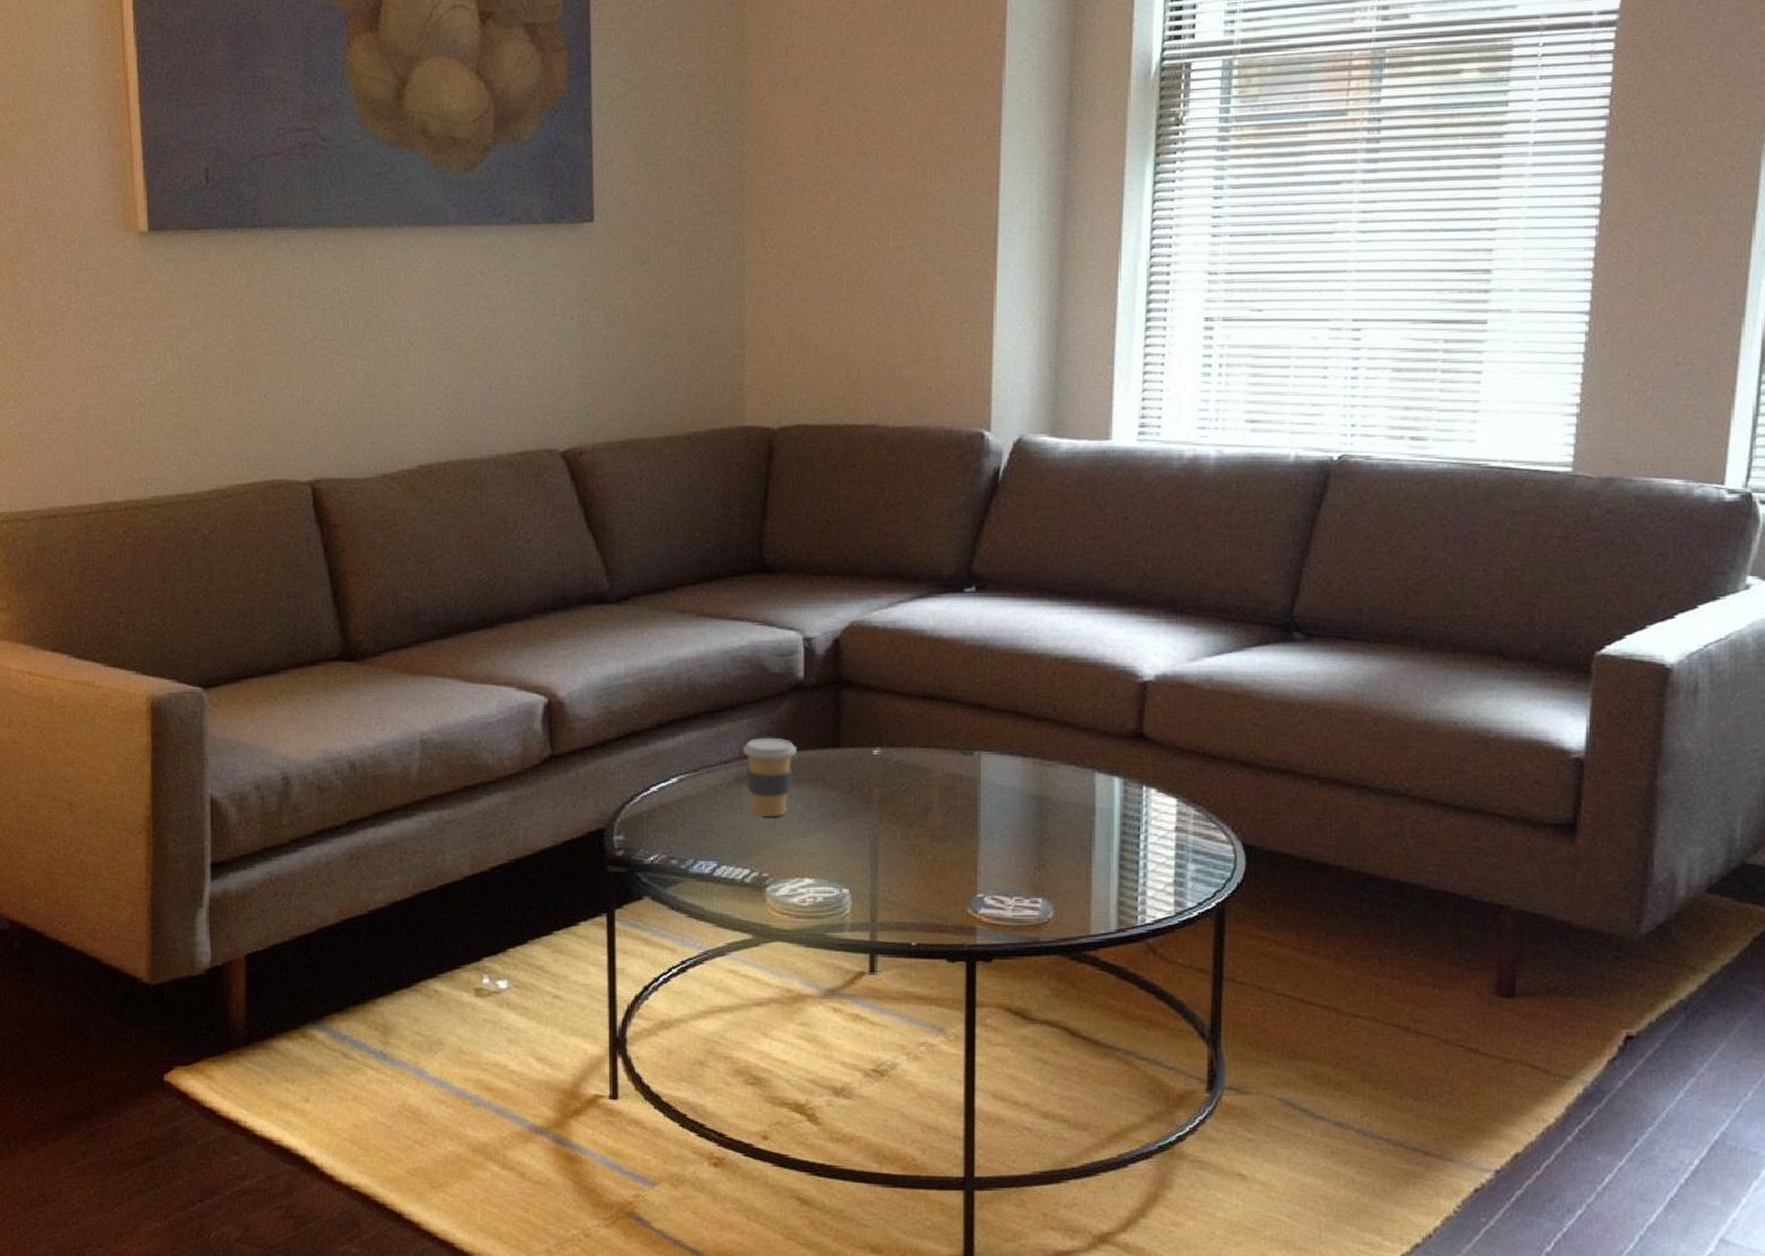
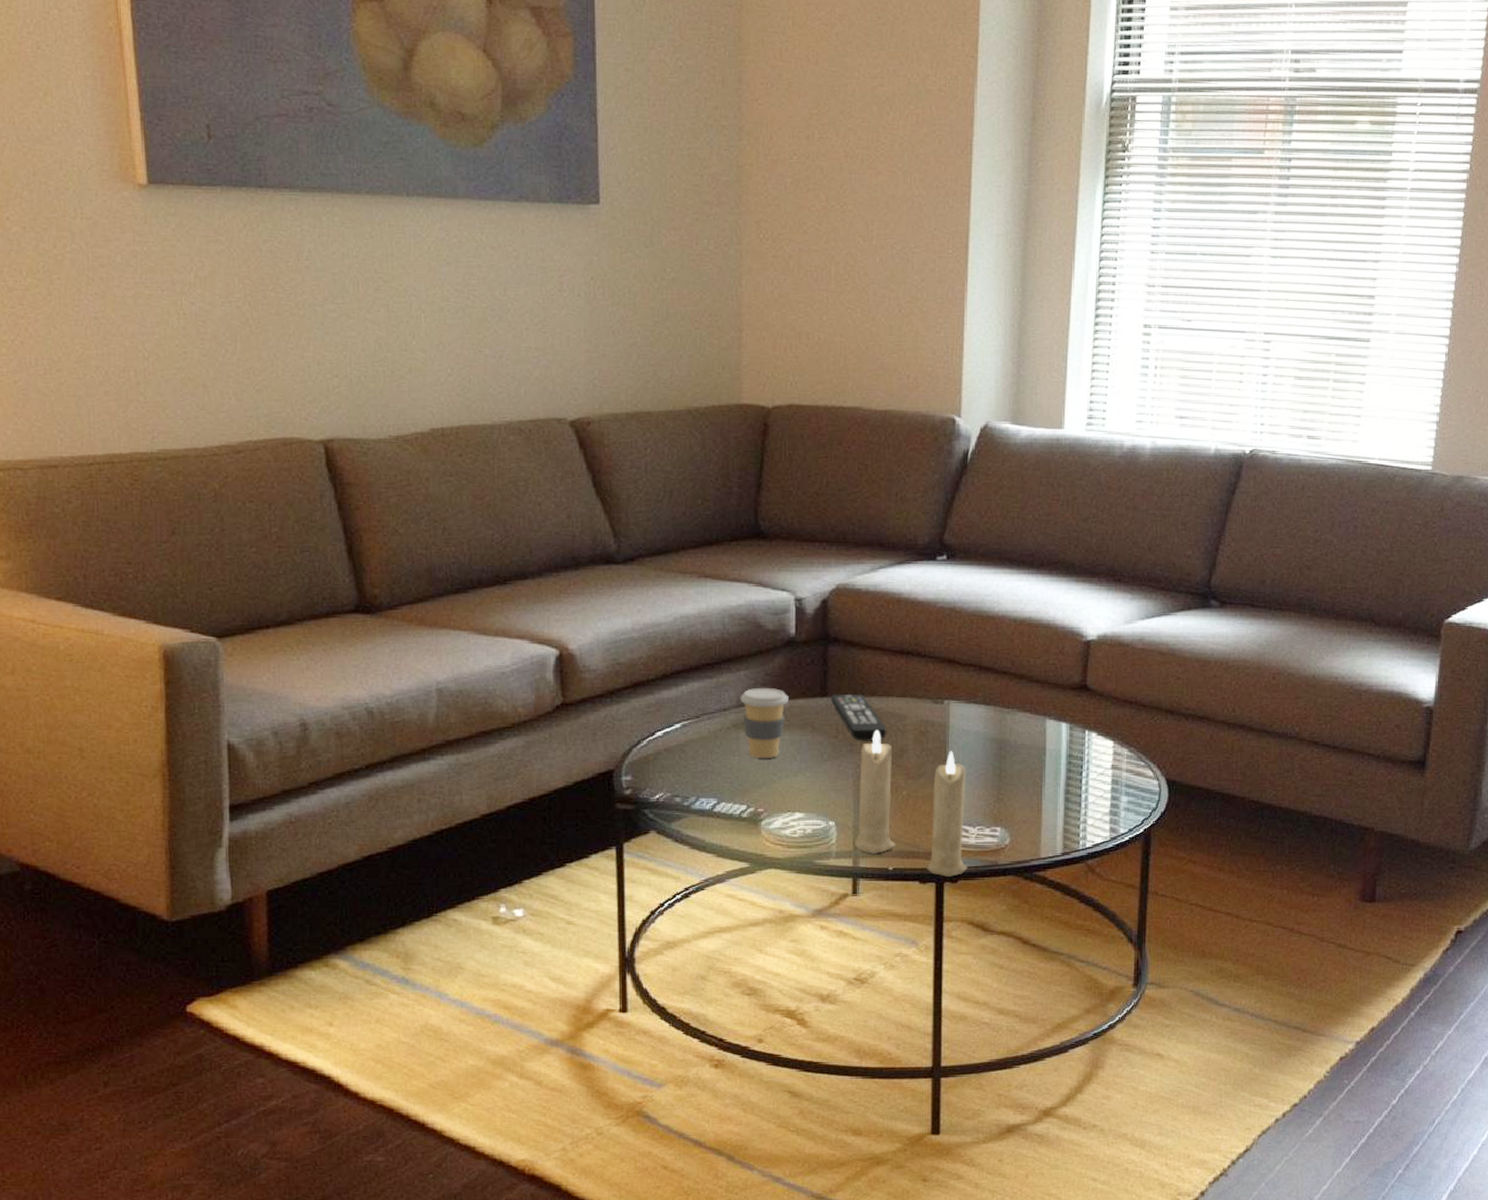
remote control: none [844,745,908,799] -> present [831,695,887,742]
candle: none [872,786,1004,955] -> present [855,731,968,877]

